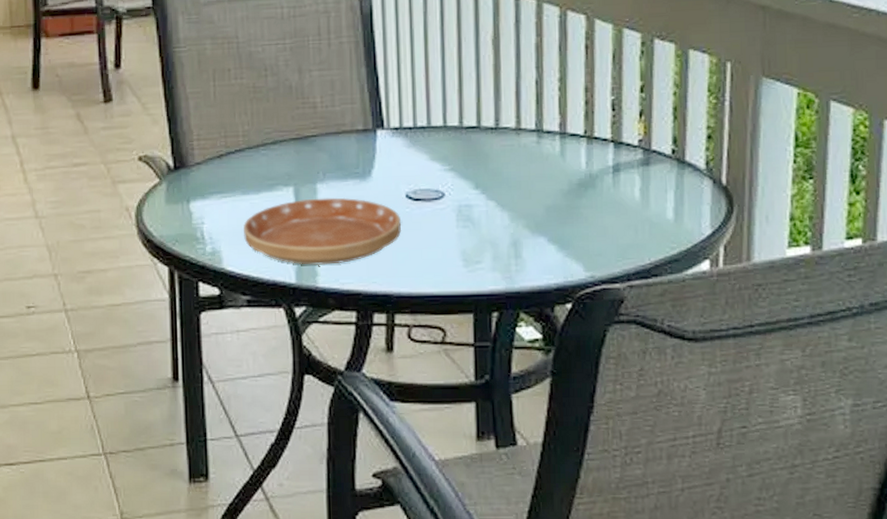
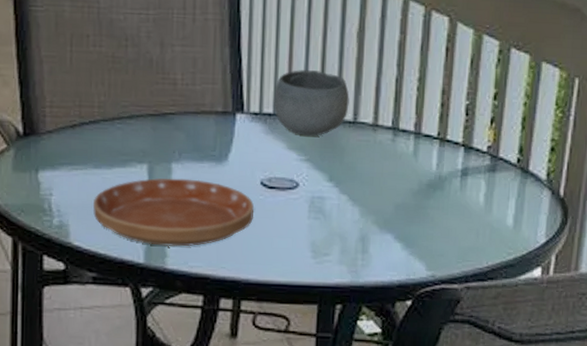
bowl: none [413,80,490,146] -> present [274,69,350,136]

